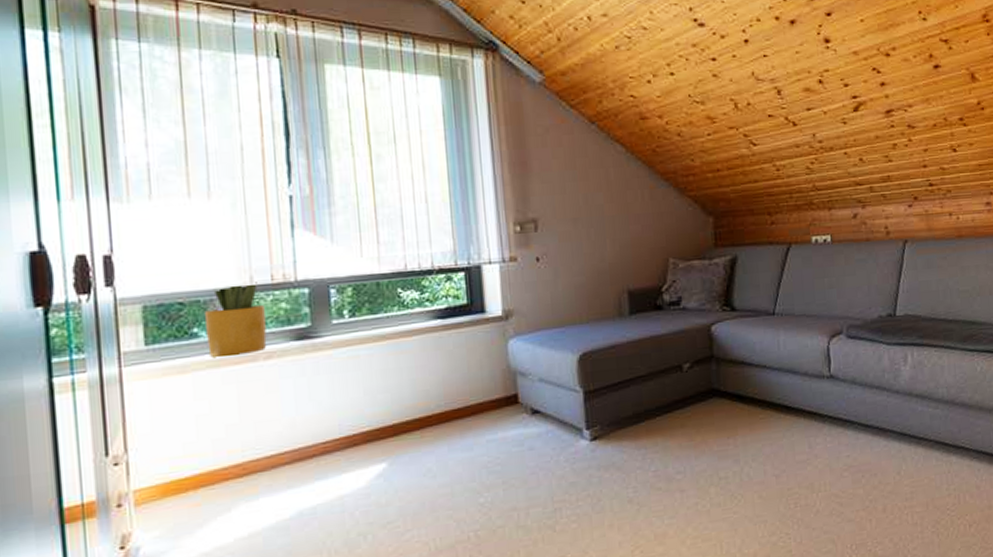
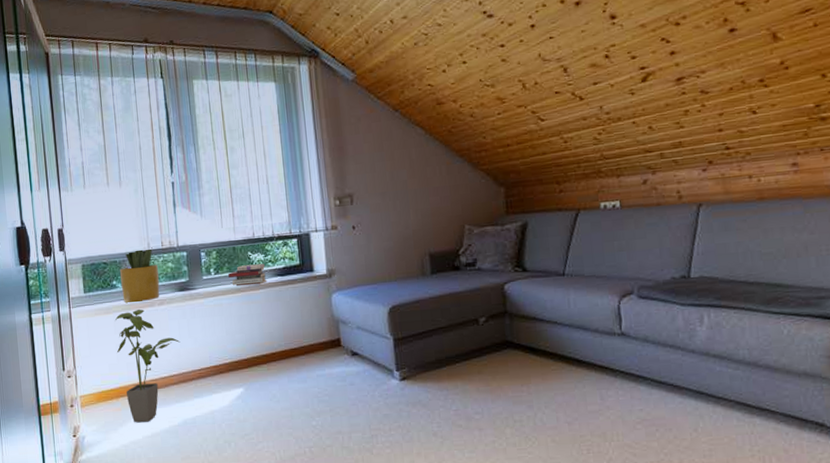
house plant: none [194,366,297,521] -> present [114,309,181,423]
books: none [369,303,423,333] -> present [228,263,267,287]

